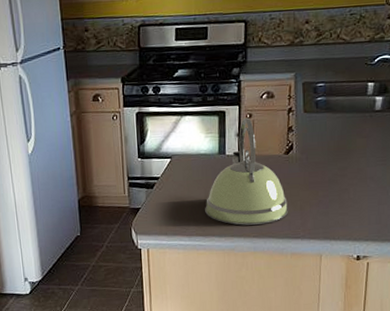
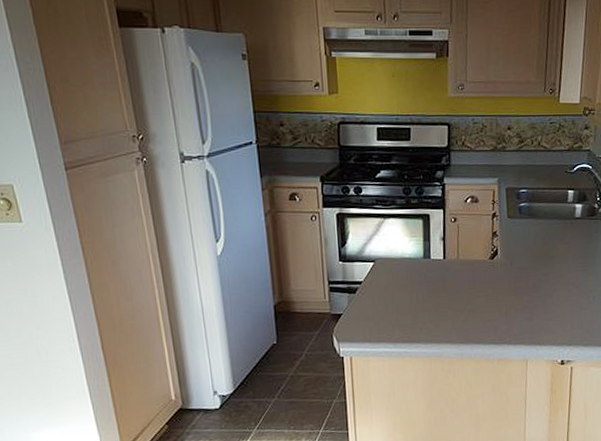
kettle: present [205,117,288,226] -> none [410,221,494,331]

